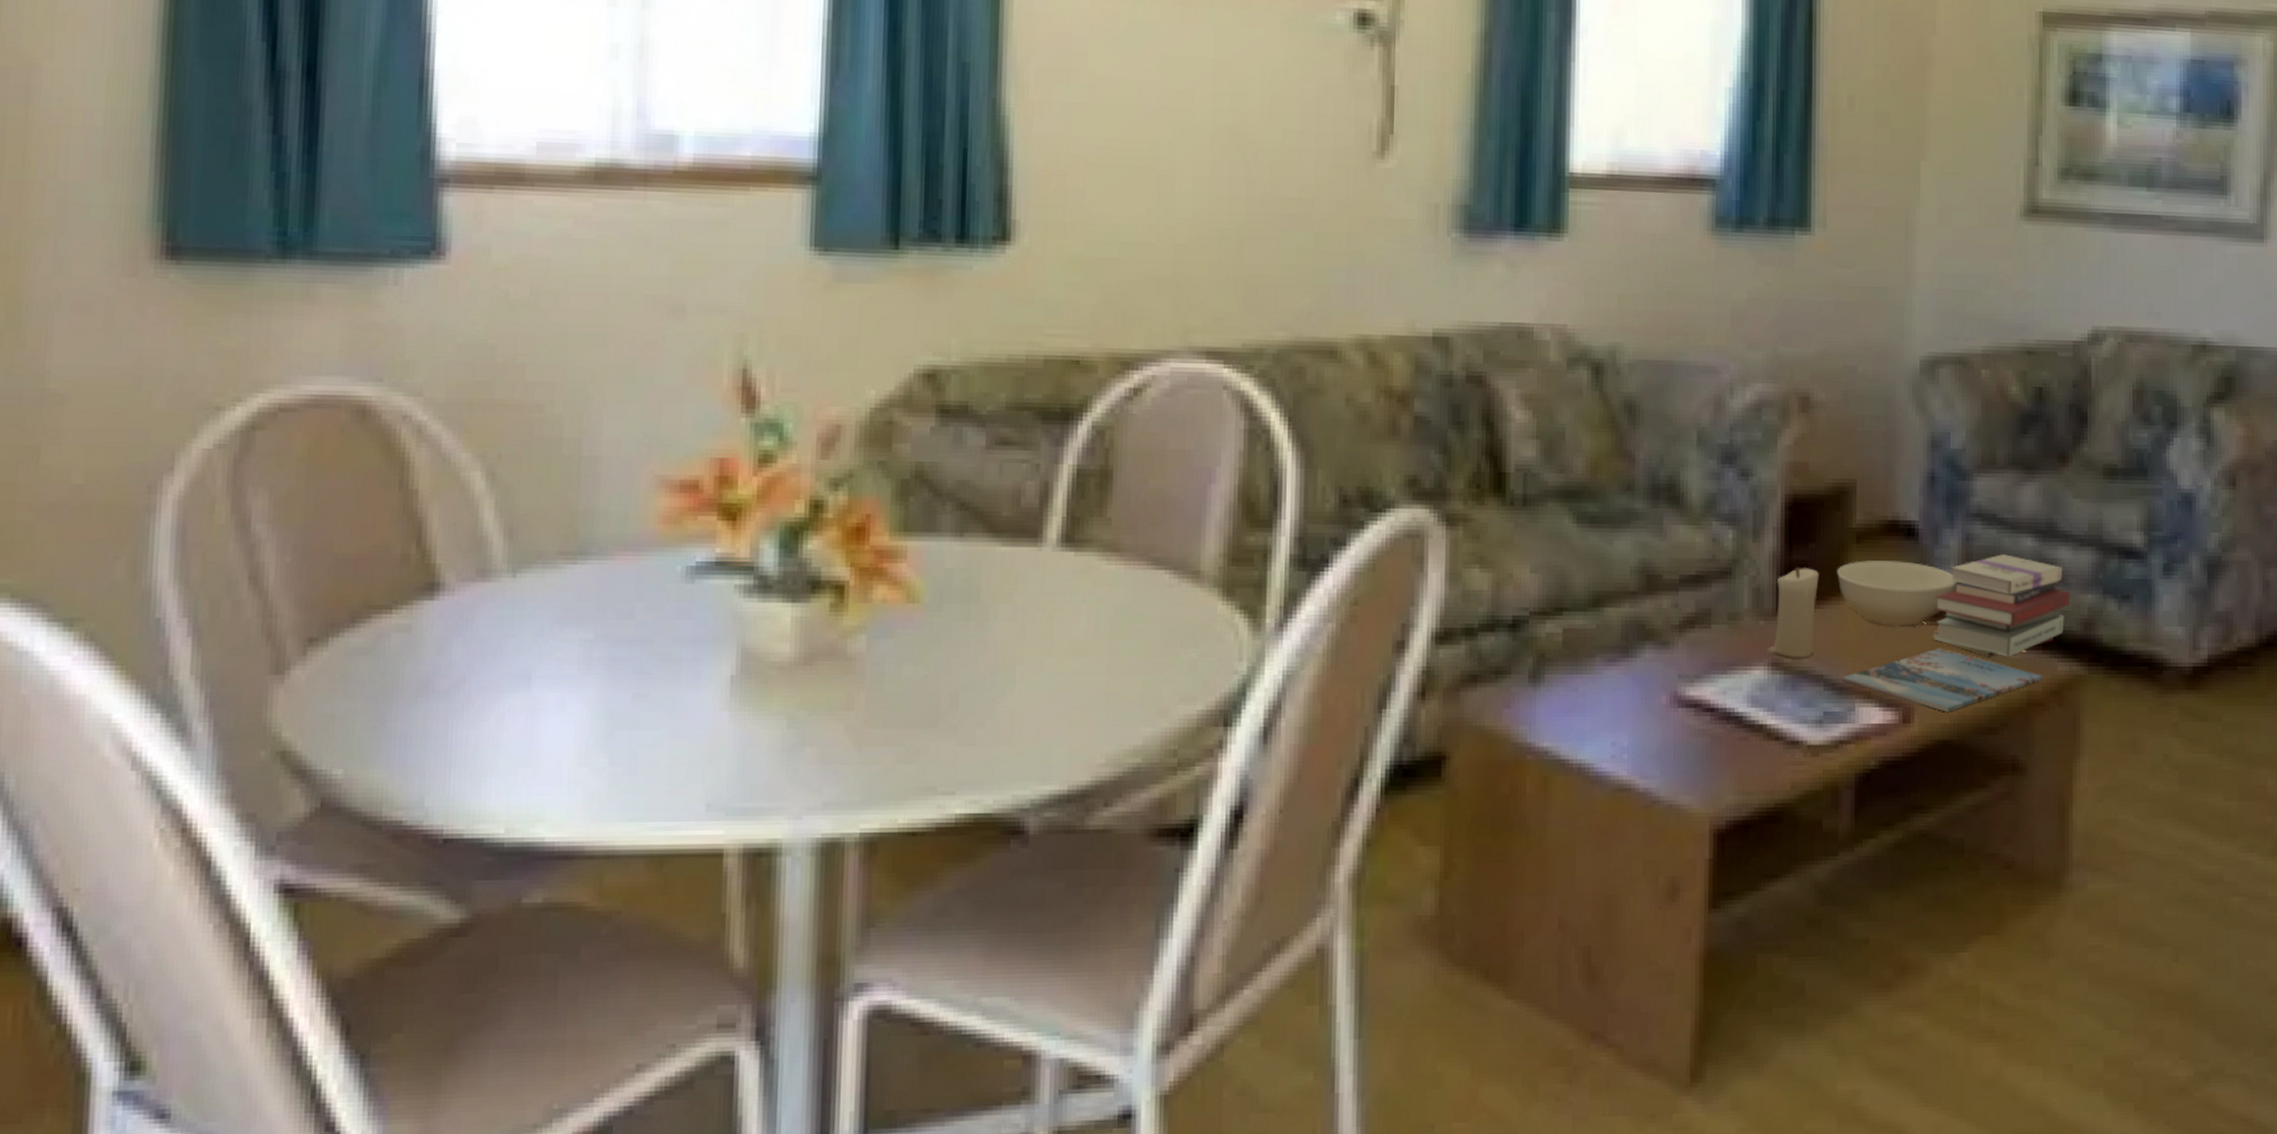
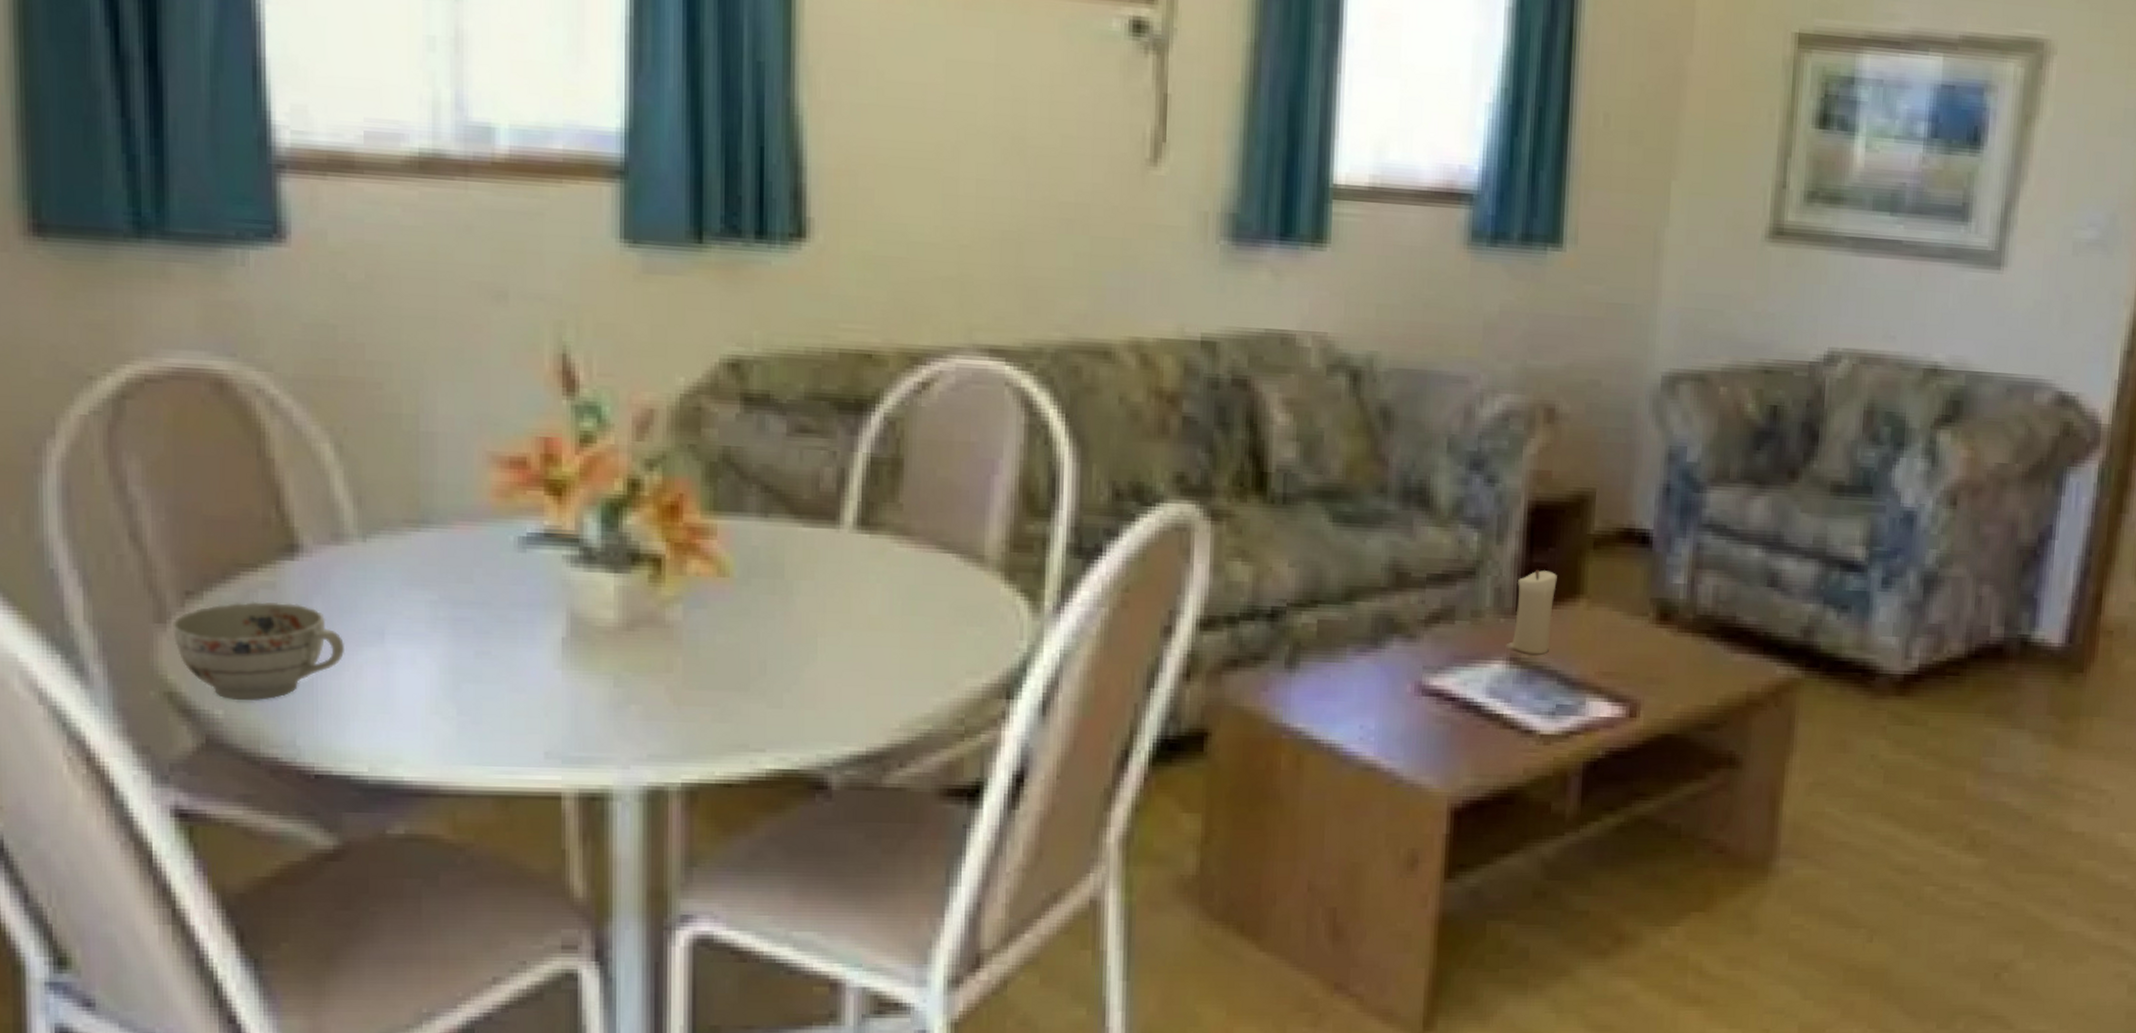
teacup: none [290,646,485,757] -> present [171,601,344,700]
bowl: present [1837,561,1956,627] -> none [1574,565,1686,629]
magazine: present [1841,648,2042,713] -> none [1574,649,1762,709]
books: present [1932,554,2071,657] -> none [1661,563,1793,660]

